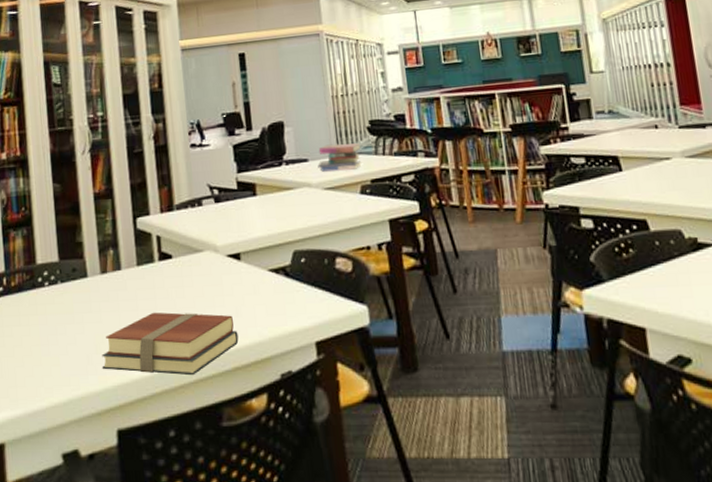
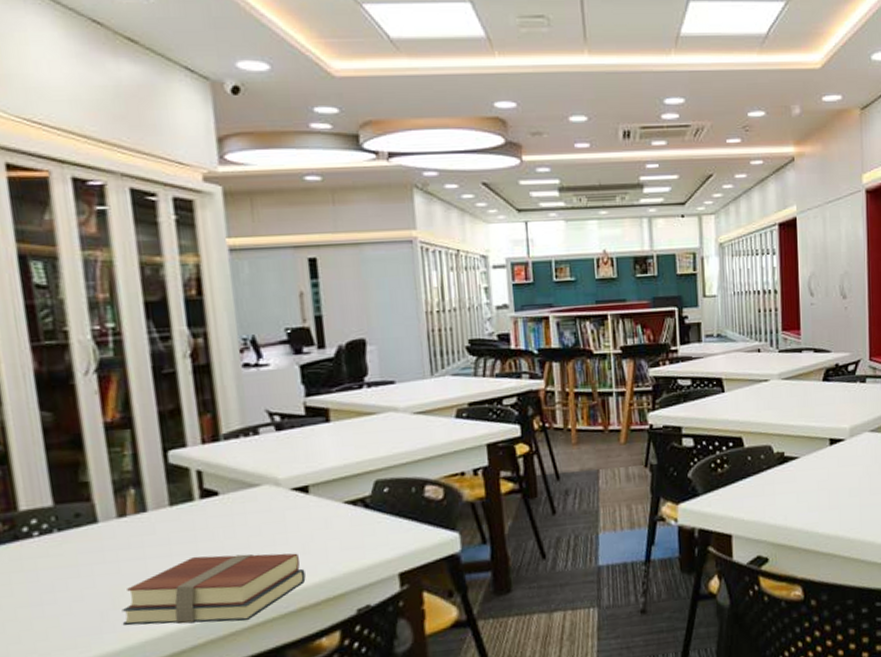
books: present [317,143,362,172] -> none [406,364,459,395]

